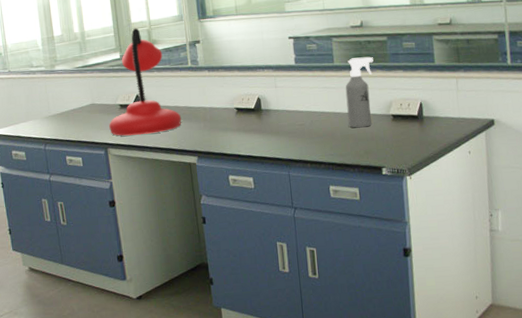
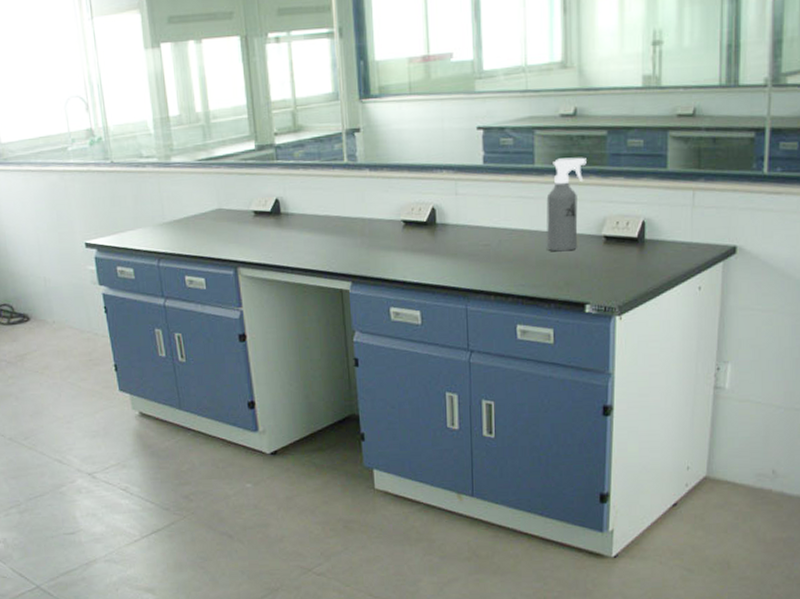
desk lamp: present [109,28,182,136] -> none [240,108,333,252]

